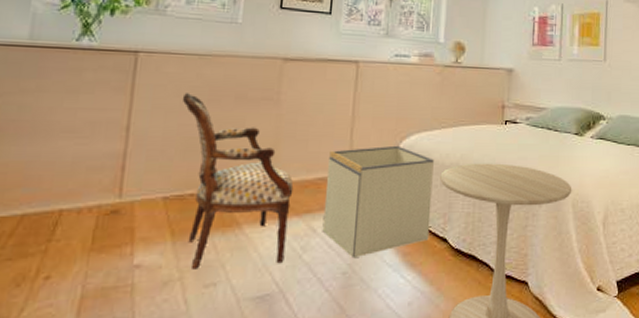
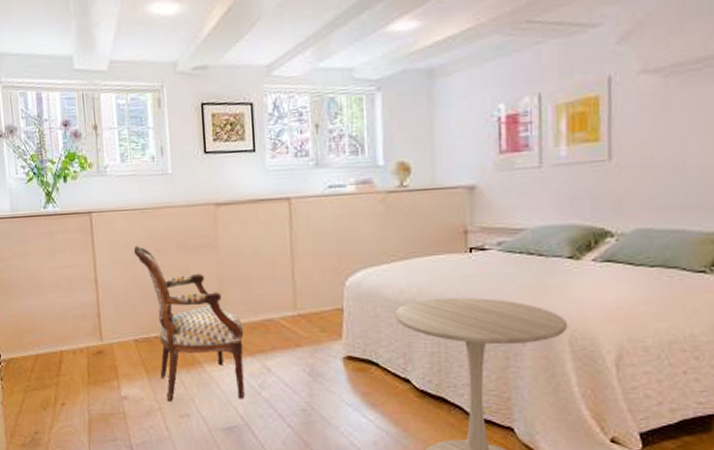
storage bin: present [322,145,434,259] -> none [273,283,389,397]

